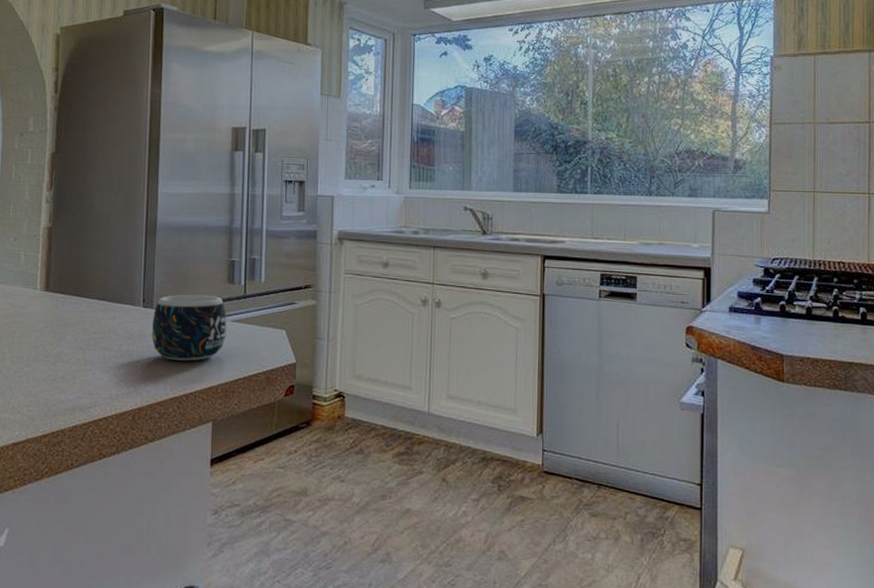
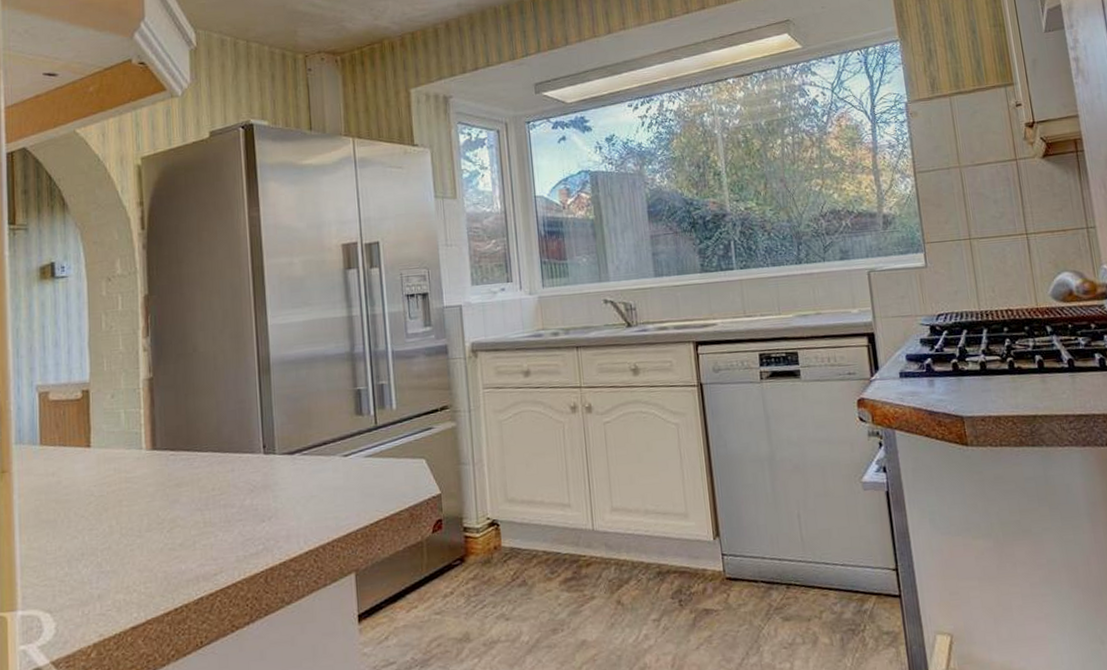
mug: present [151,294,227,361] -> none [276,431,360,509]

